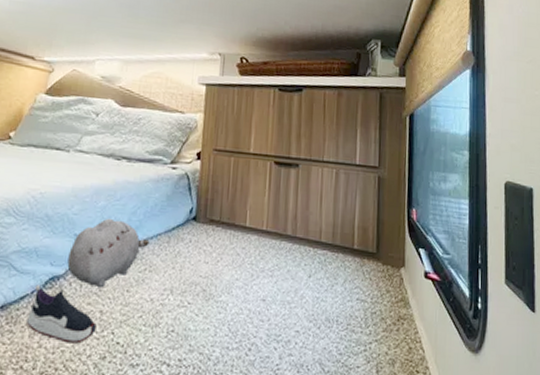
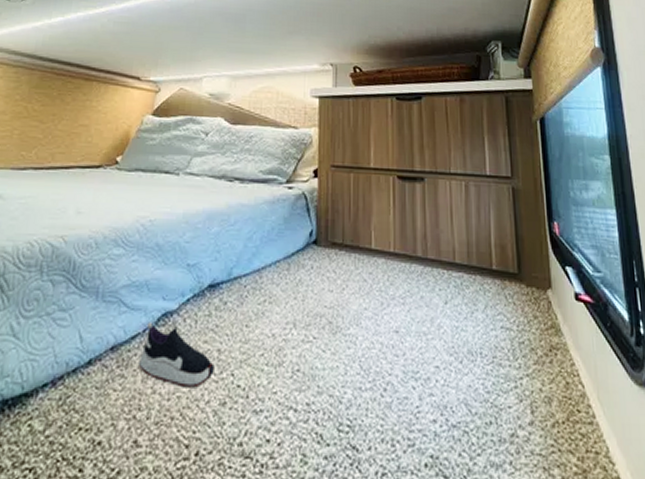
plush toy: present [67,218,150,288] -> none [180,245,268,324]

